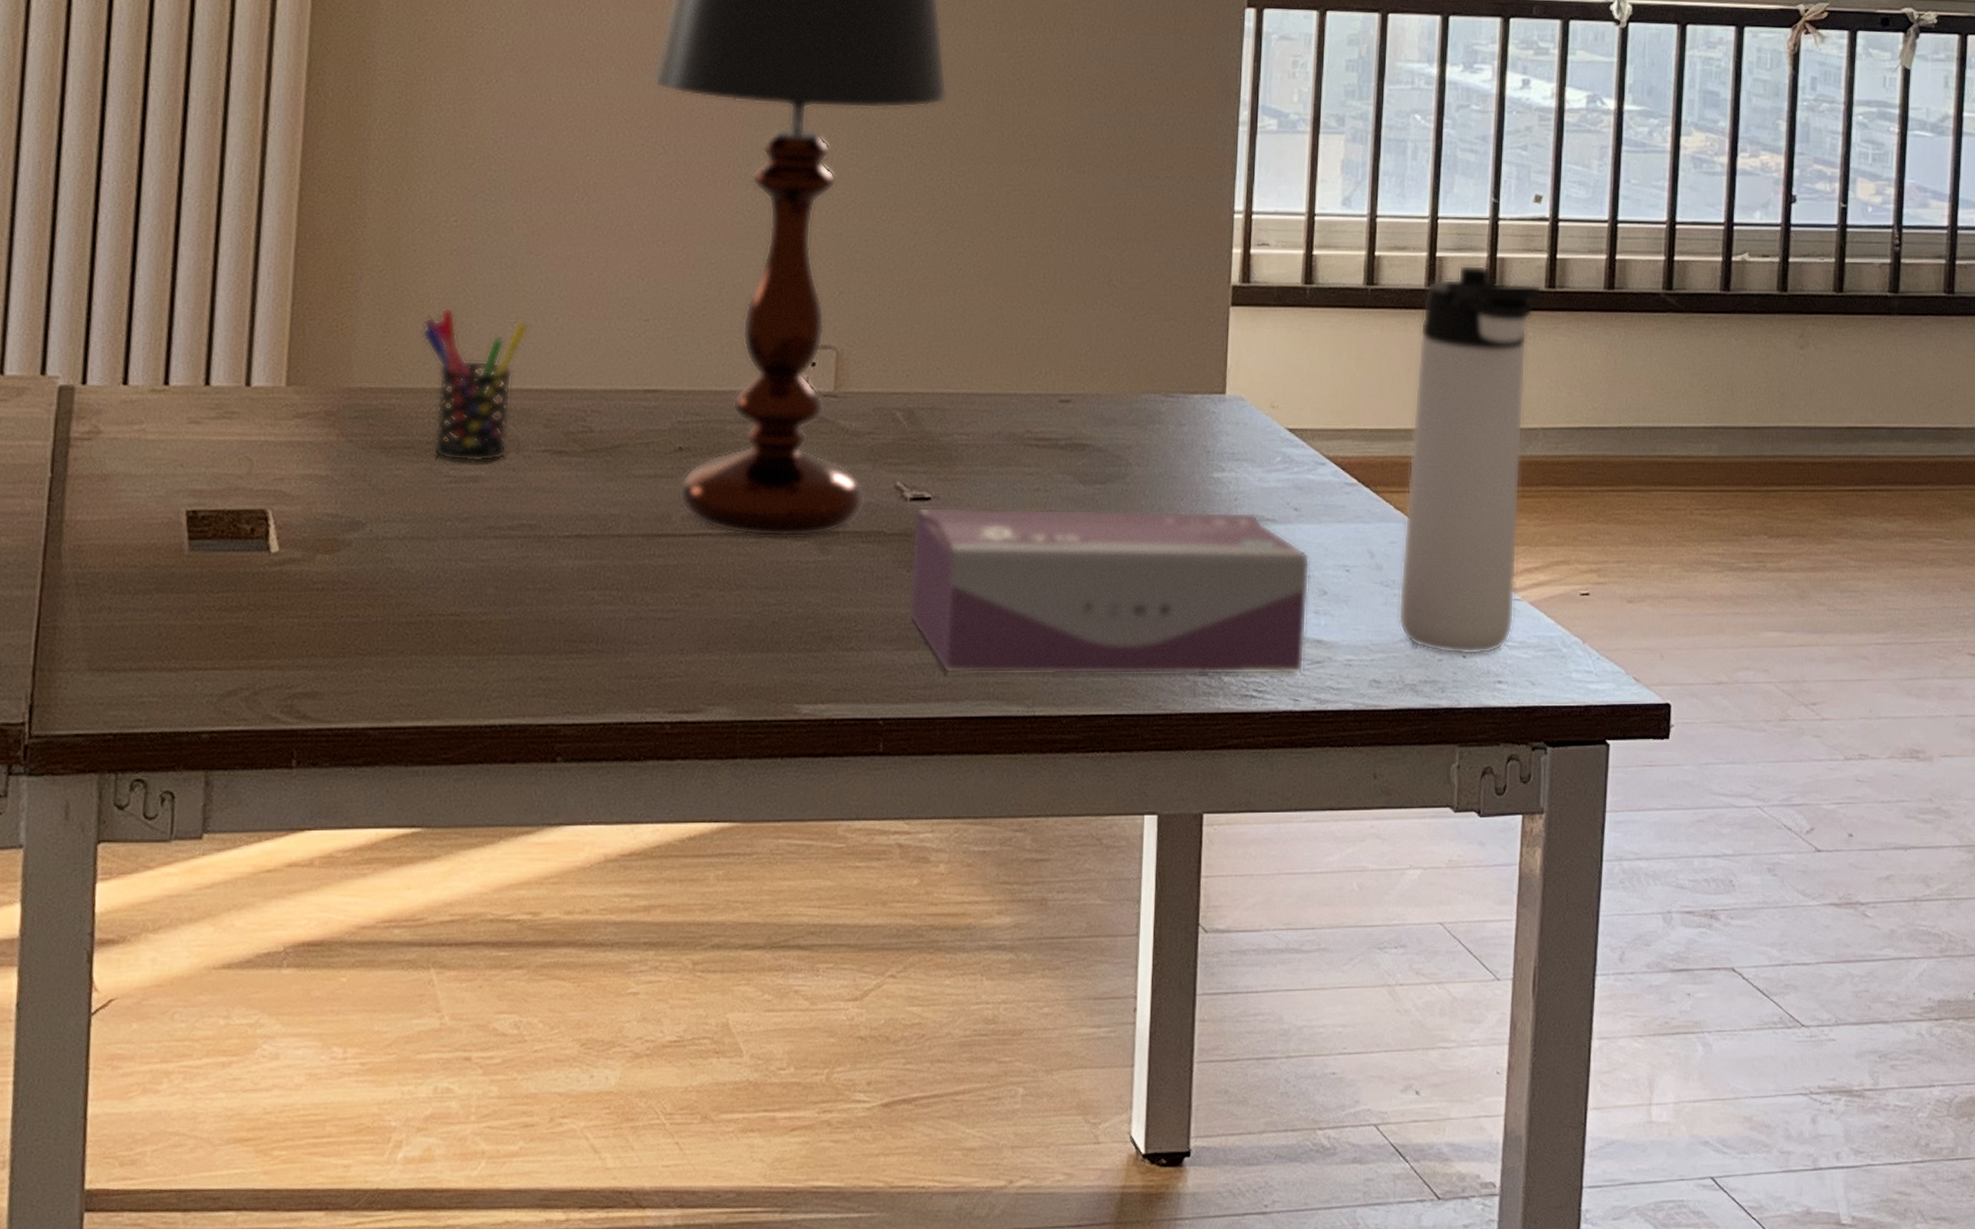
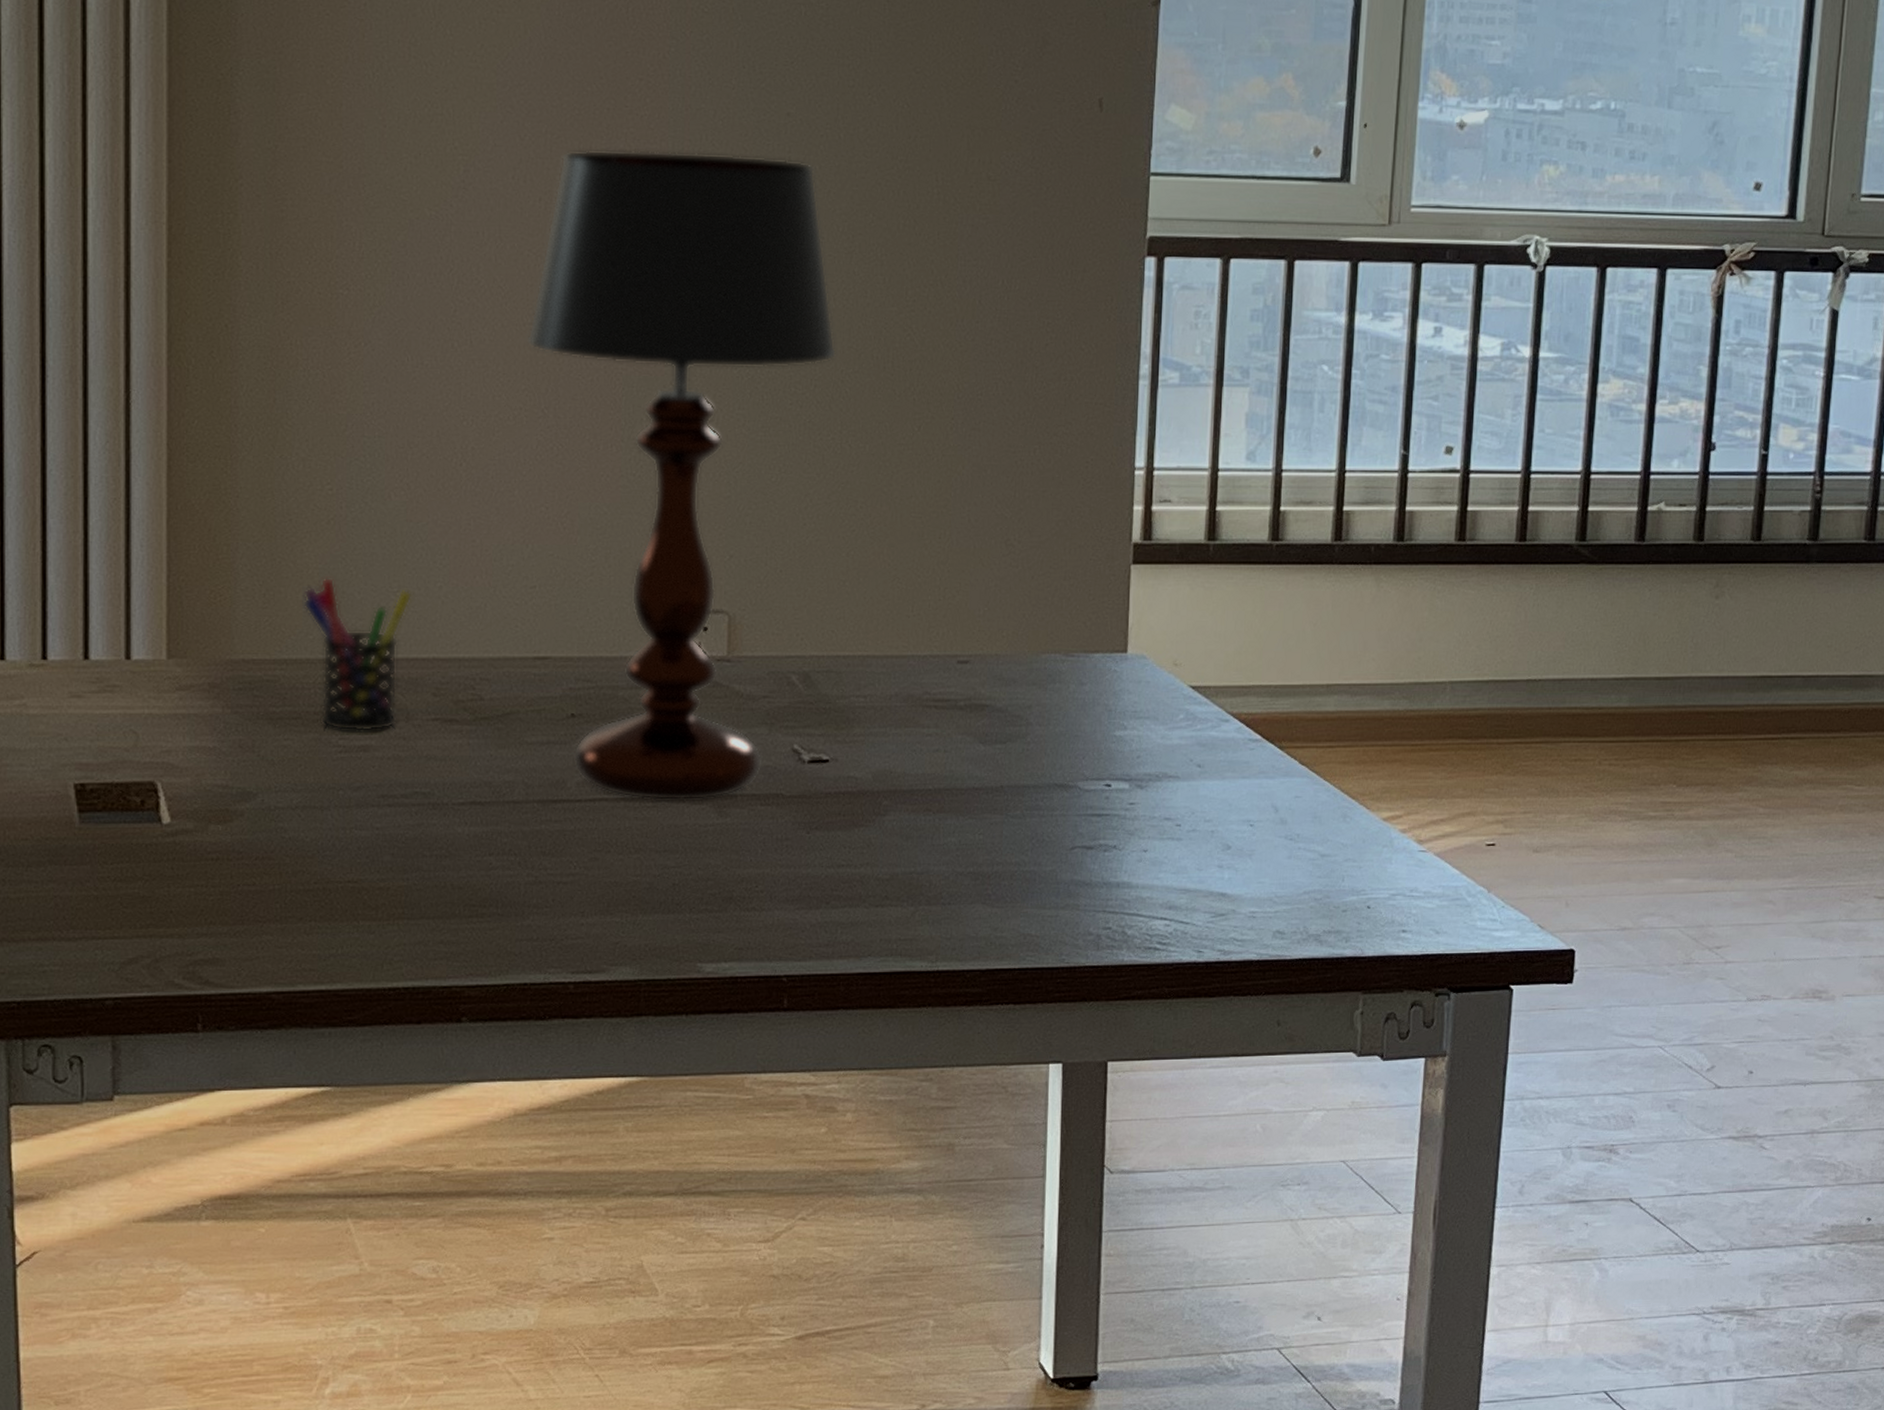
tissue box: present [908,507,1310,675] -> none [809,769,1214,931]
thermos bottle: present [1398,264,1542,656] -> none [1302,518,1452,906]

